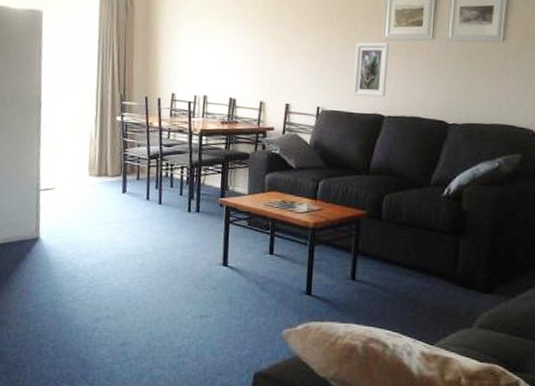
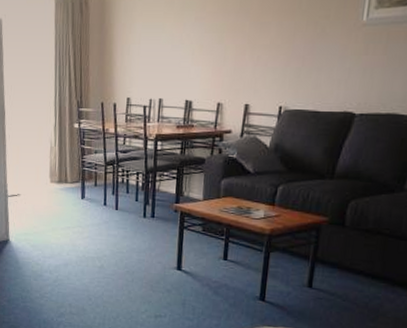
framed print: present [353,42,390,98] -> none [321,29,368,93]

